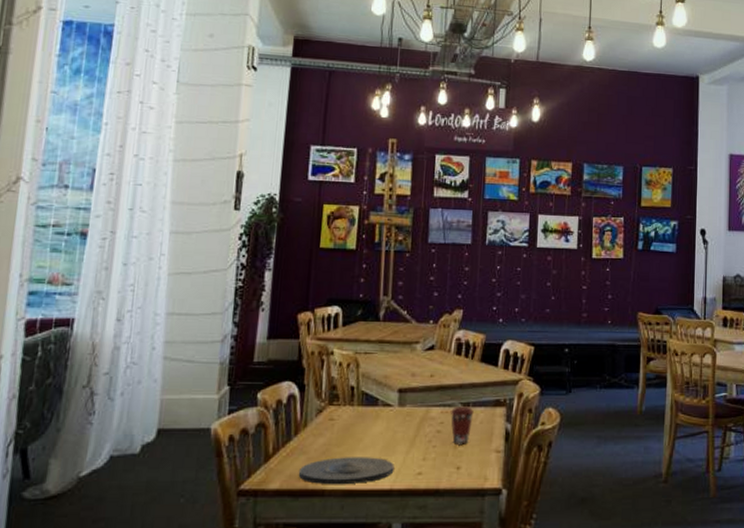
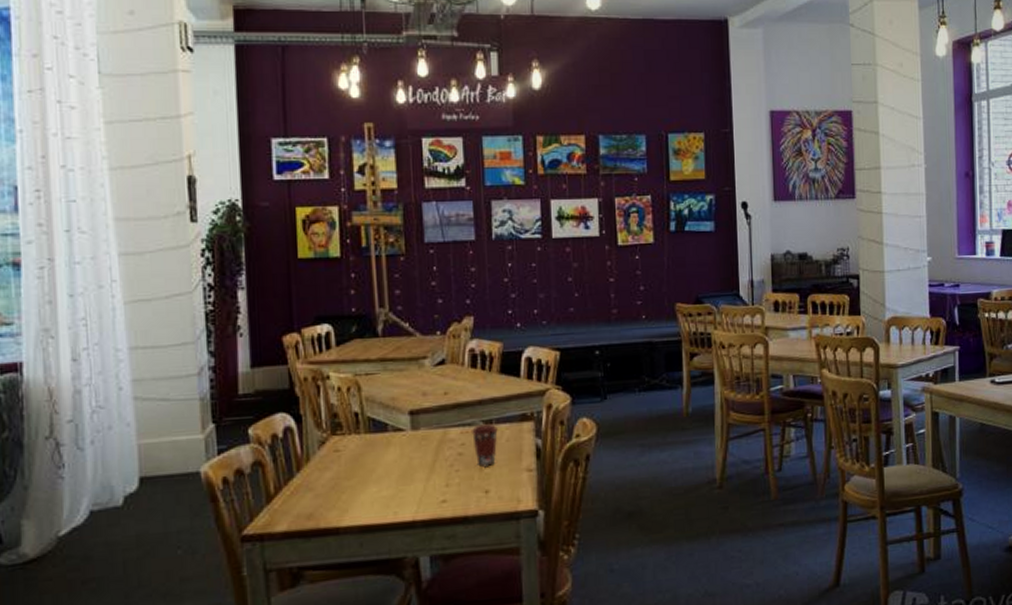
plate: present [299,457,395,485] -> none [308,487,415,522]

